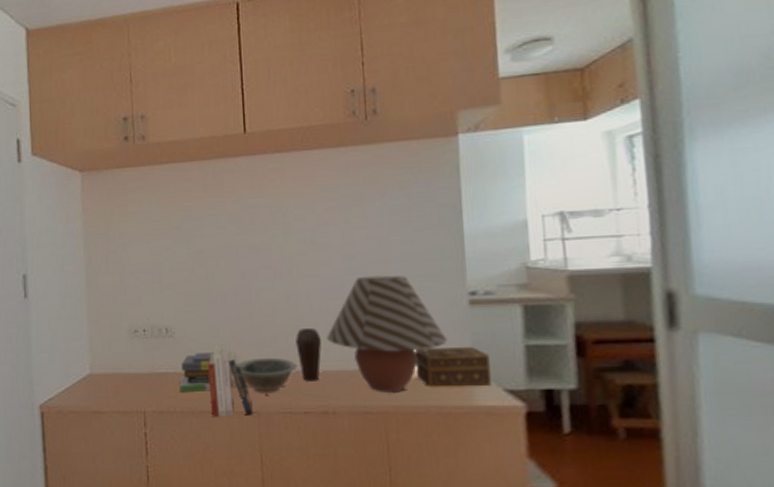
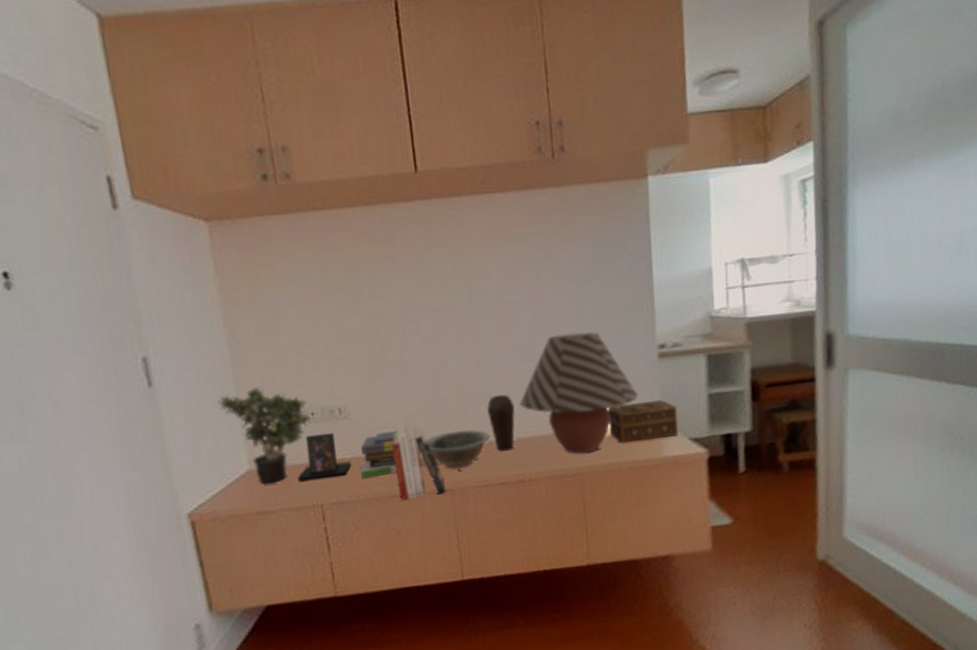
potted plant: none [72,304,144,388] -> present [217,386,312,485]
photo frame: none [127,348,173,388] -> present [297,432,352,481]

